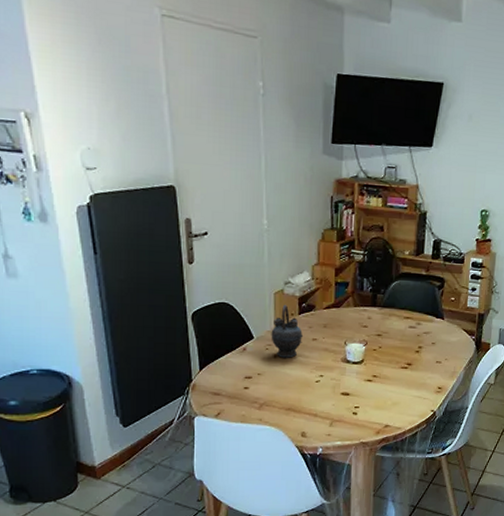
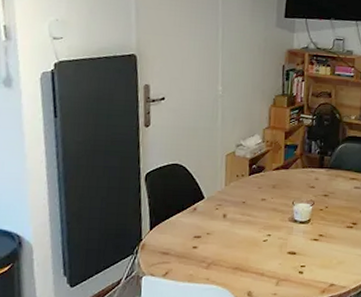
teapot: present [271,304,304,358] -> none [221,165,253,218]

